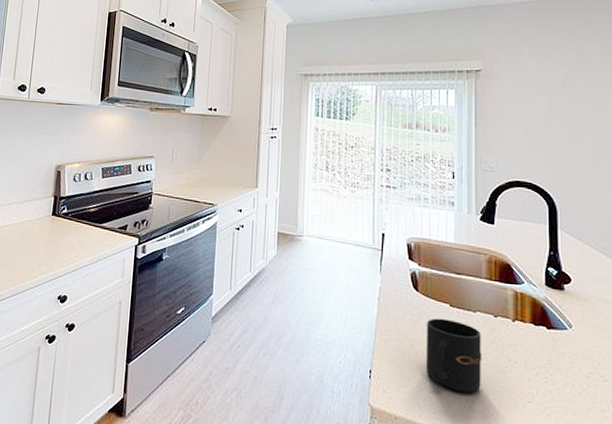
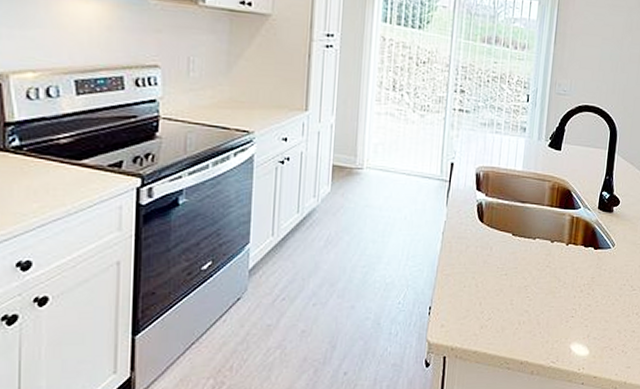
mug: present [425,318,482,392] -> none [484,248,538,315]

